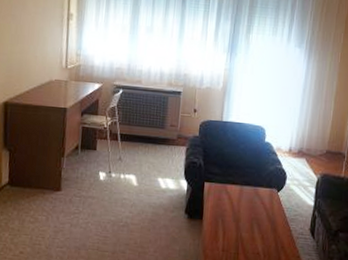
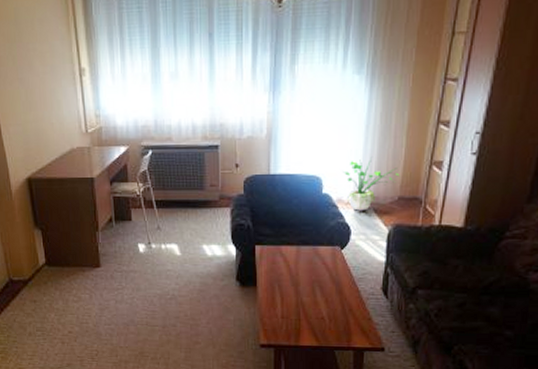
potted plant: none [283,116,329,160] -> present [344,158,400,211]

